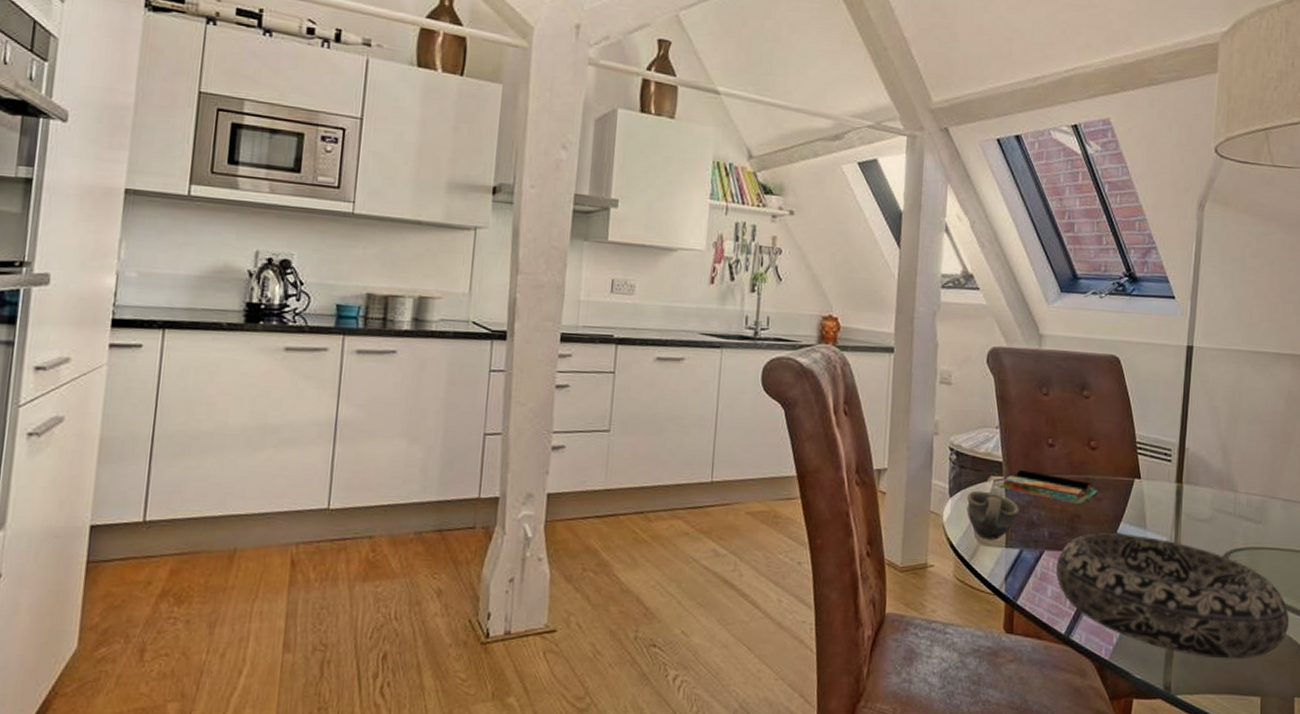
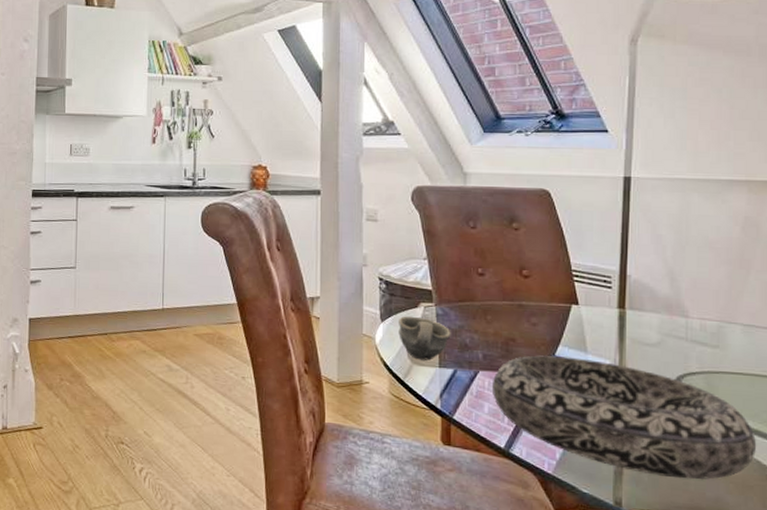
book: present [998,469,1098,504] -> none [429,296,533,328]

